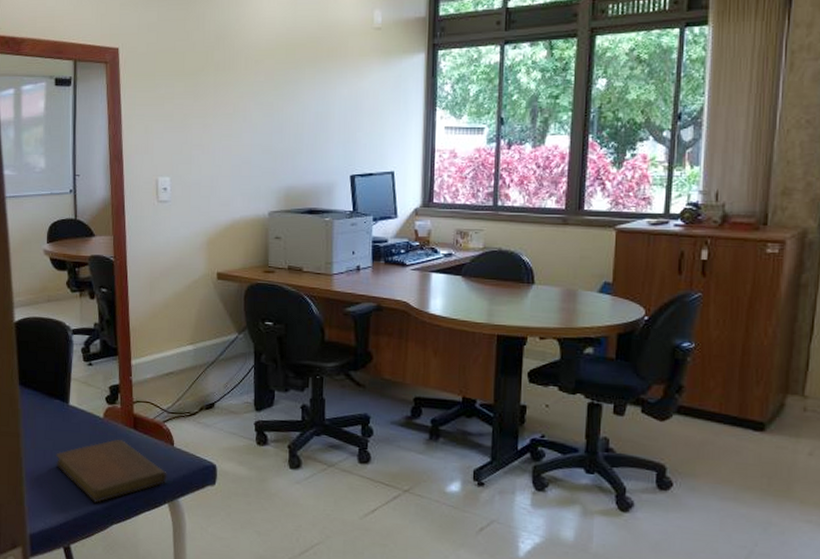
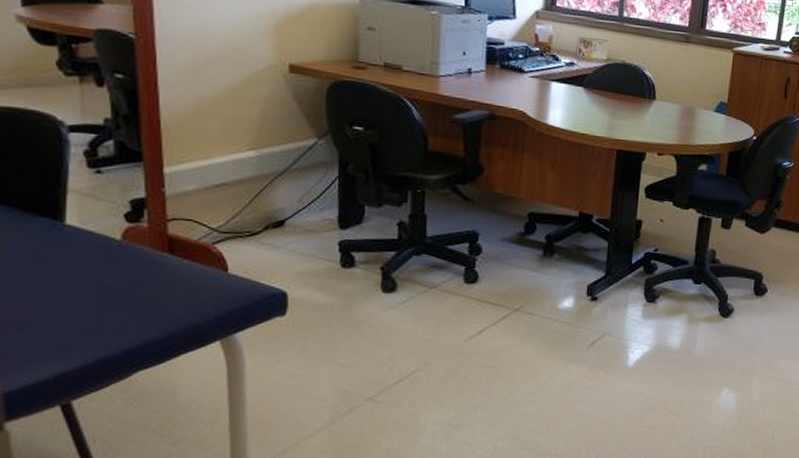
notebook: present [56,439,167,503] -> none [45,266,218,346]

